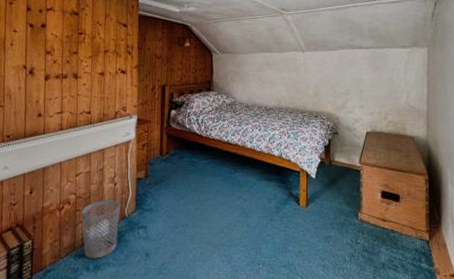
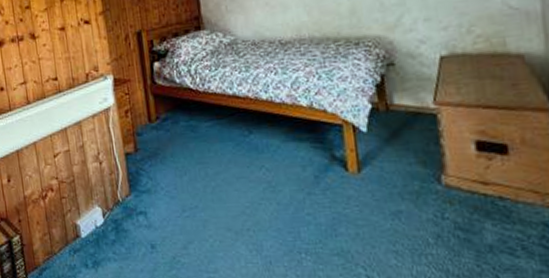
wastebasket: present [81,200,120,258] -> none [67,182,115,253]

